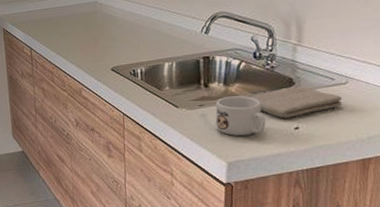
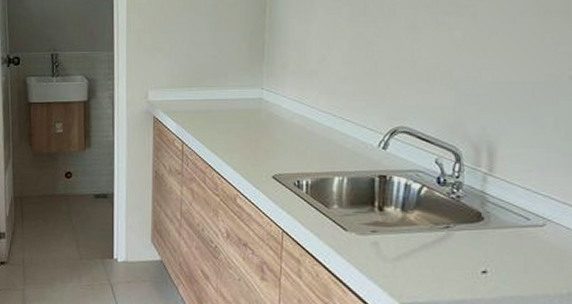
mug: present [215,95,266,136] -> none [389,225,448,274]
washcloth: present [250,86,343,119] -> none [432,223,539,259]

